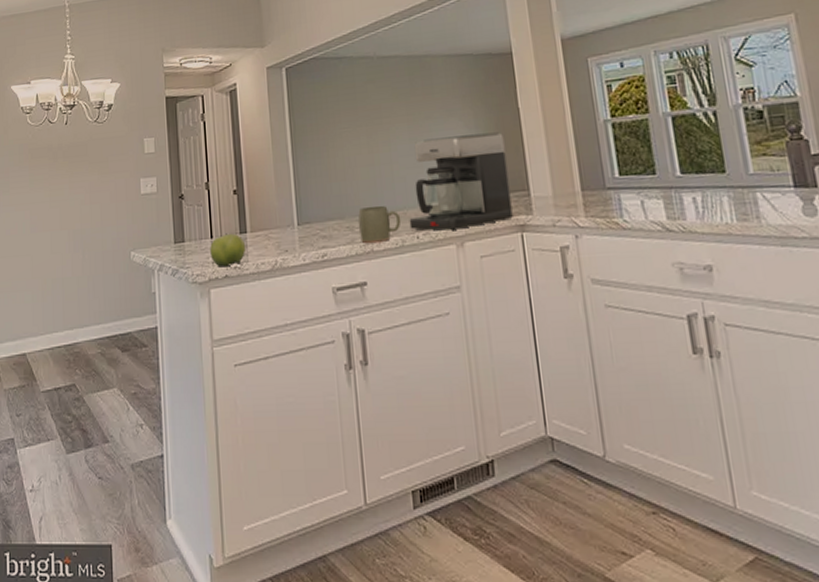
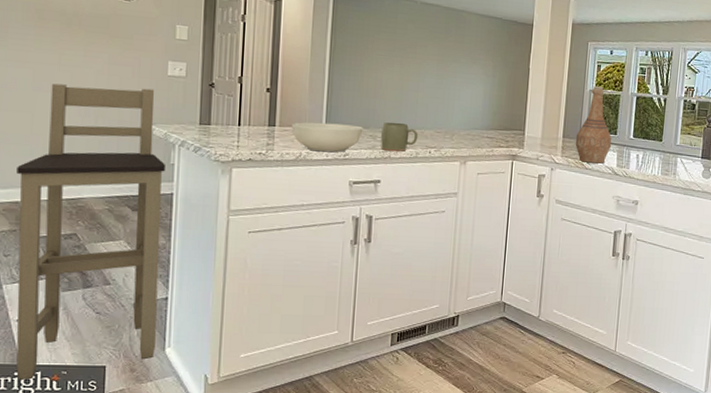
bar stool: none [22,211,157,565] -> present [16,83,165,381]
fruit: present [210,233,246,268] -> none [236,124,273,152]
bowl: none [262,217,340,257] -> present [291,122,365,153]
coffee maker: present [409,132,513,231] -> none [424,78,513,151]
vase: none [599,112,653,221] -> present [575,85,612,164]

